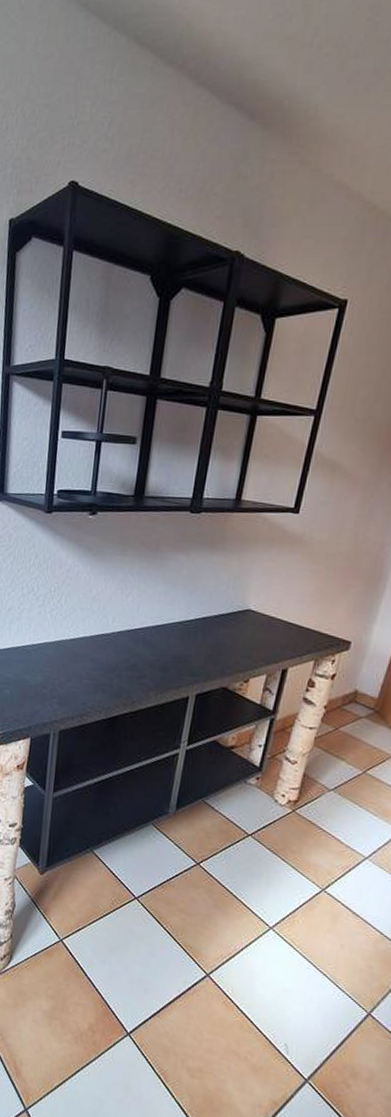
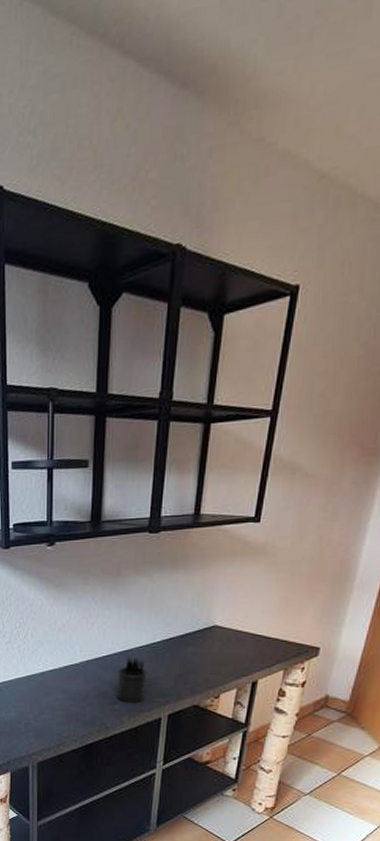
pen holder: none [145,631,179,679] -> present [116,656,148,703]

